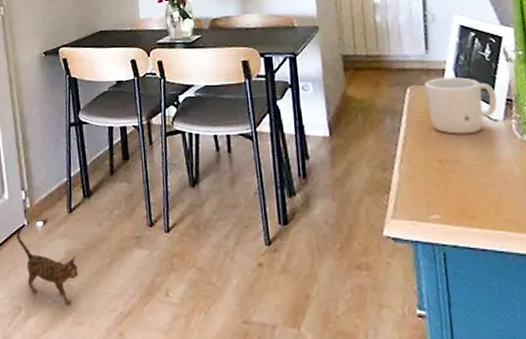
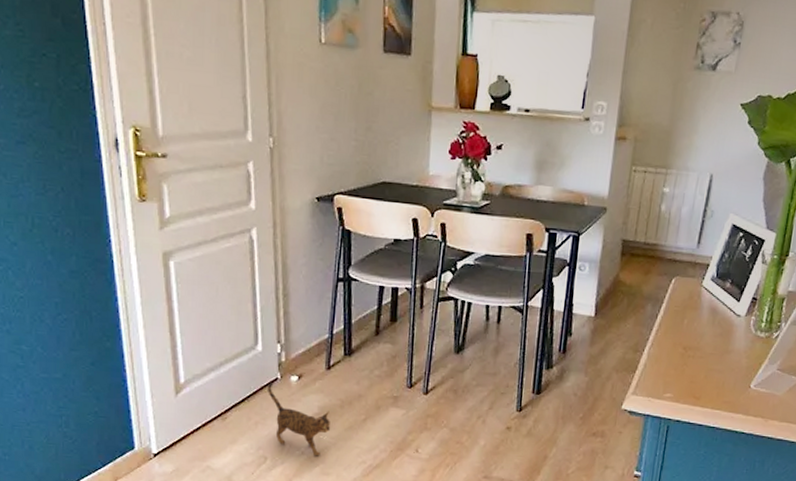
mug: present [424,77,497,134] -> none [685,272,746,326]

